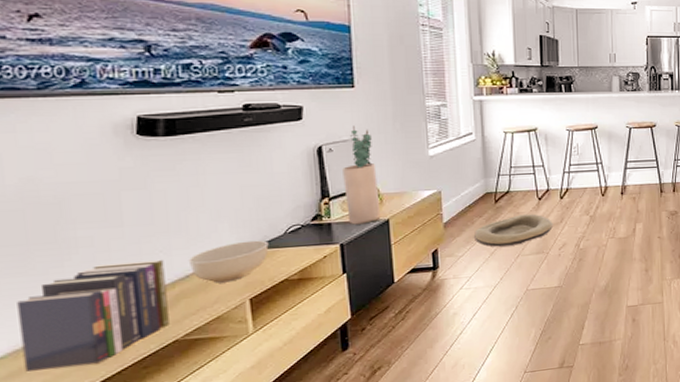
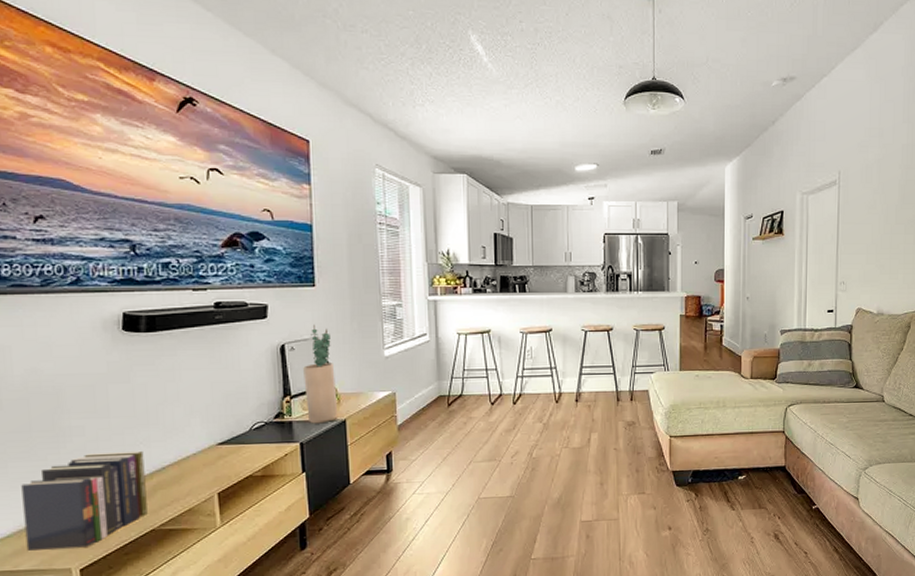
bowl: present [188,240,269,283] -> none [164,435,236,476]
dog bed: present [474,214,553,247] -> none [427,419,505,452]

